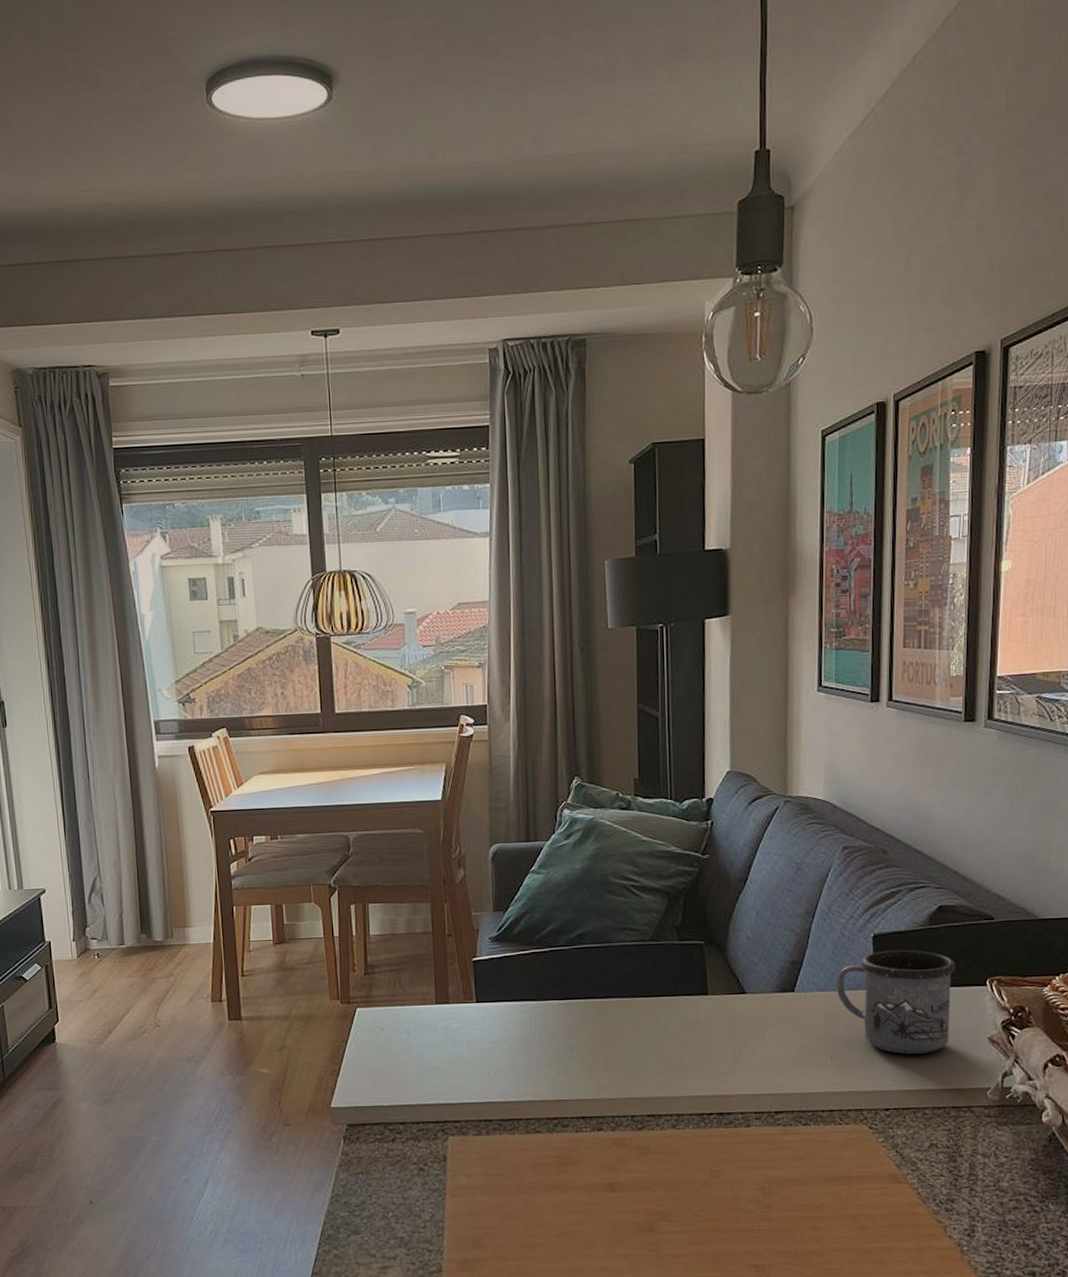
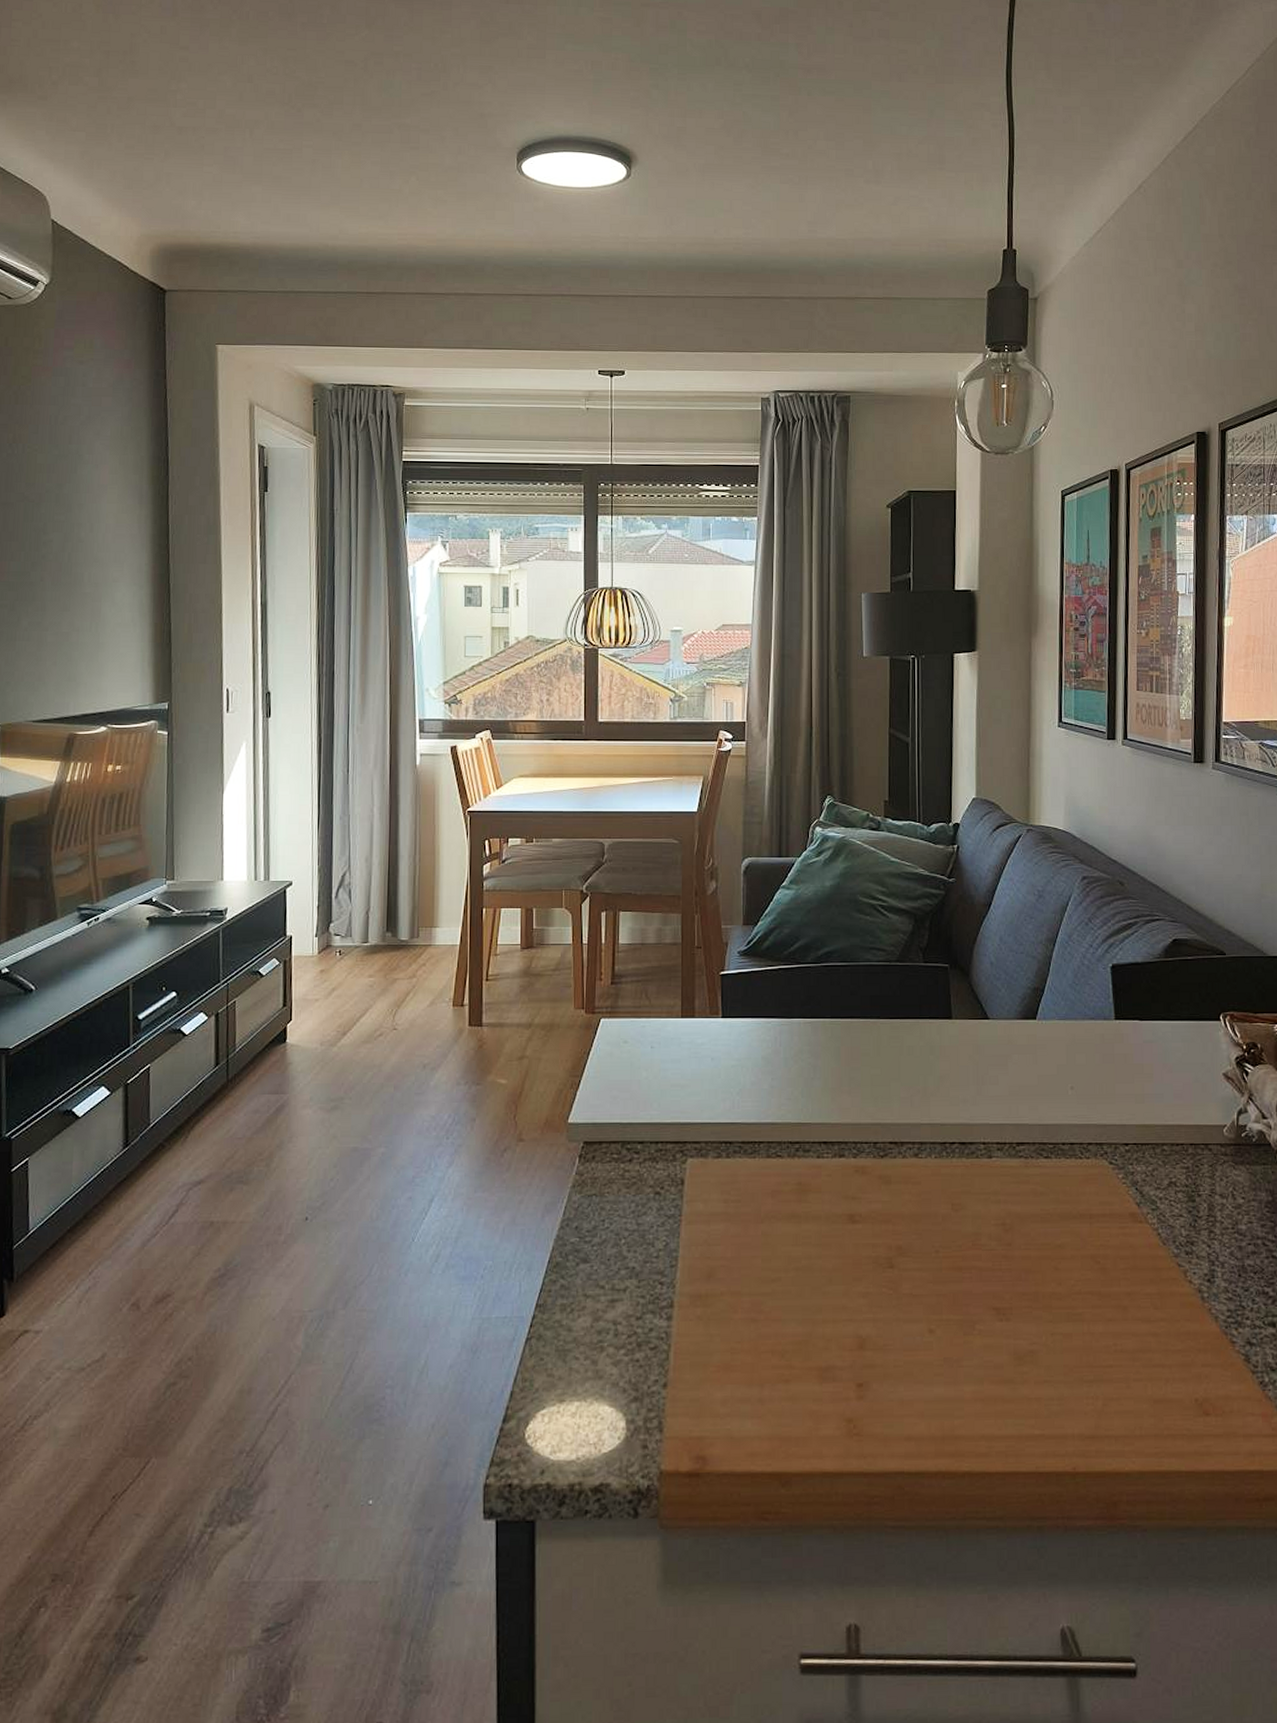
mug: present [836,949,956,1054] -> none [1076,981,1191,1087]

